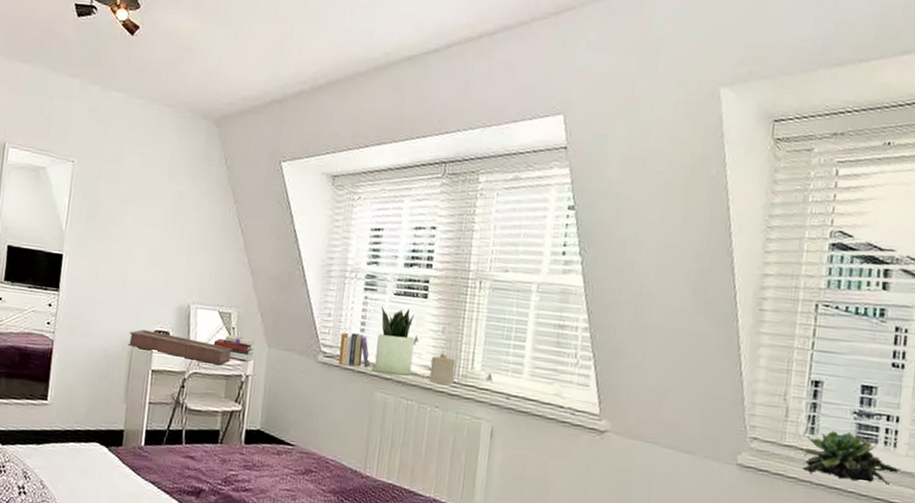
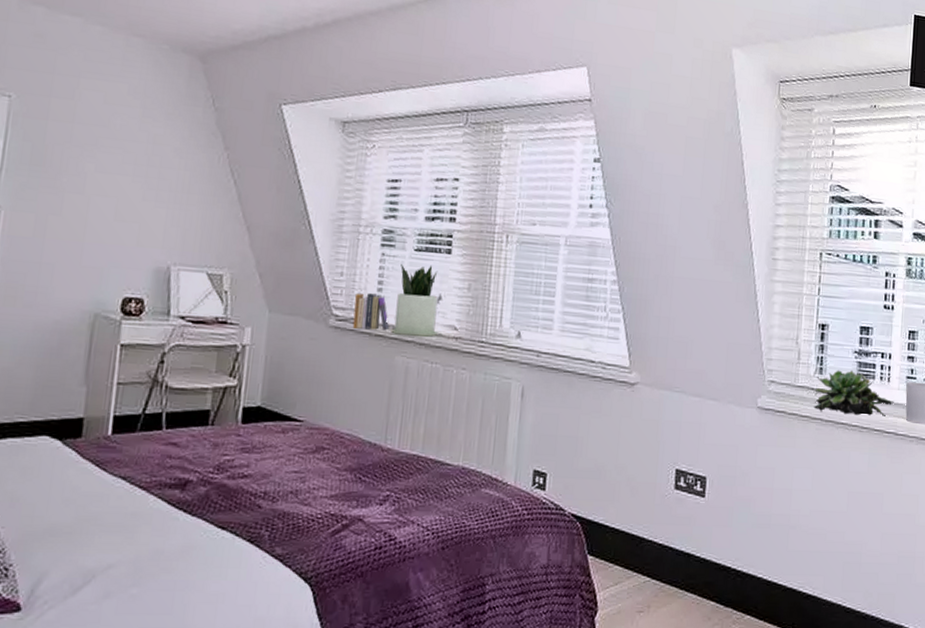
decorative box: present [128,329,234,366] -> none [88,297,226,336]
books: present [213,334,256,362] -> none [200,299,254,330]
candle: present [429,353,456,385] -> none [454,311,483,345]

